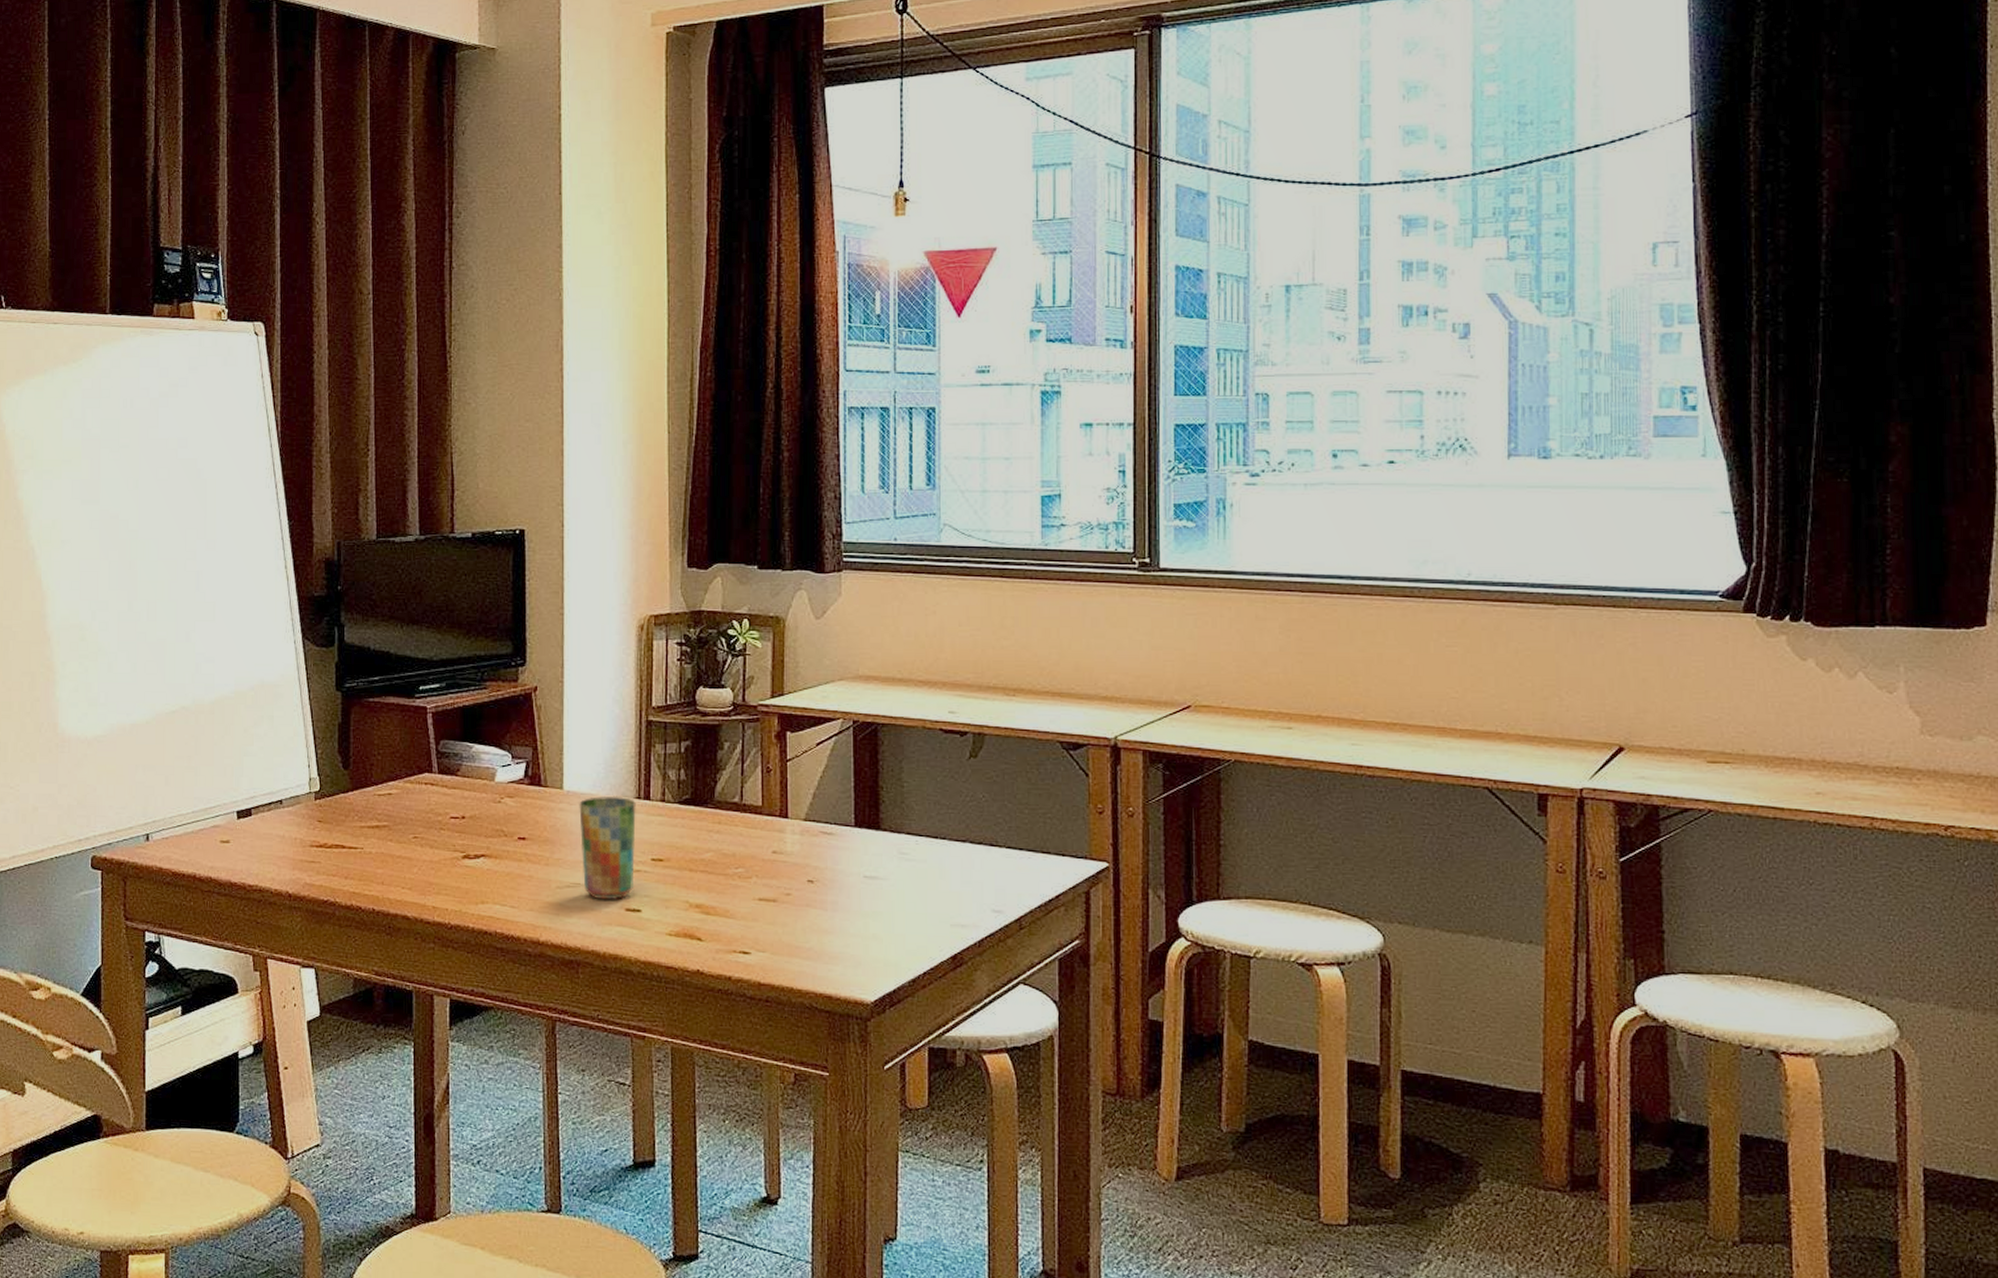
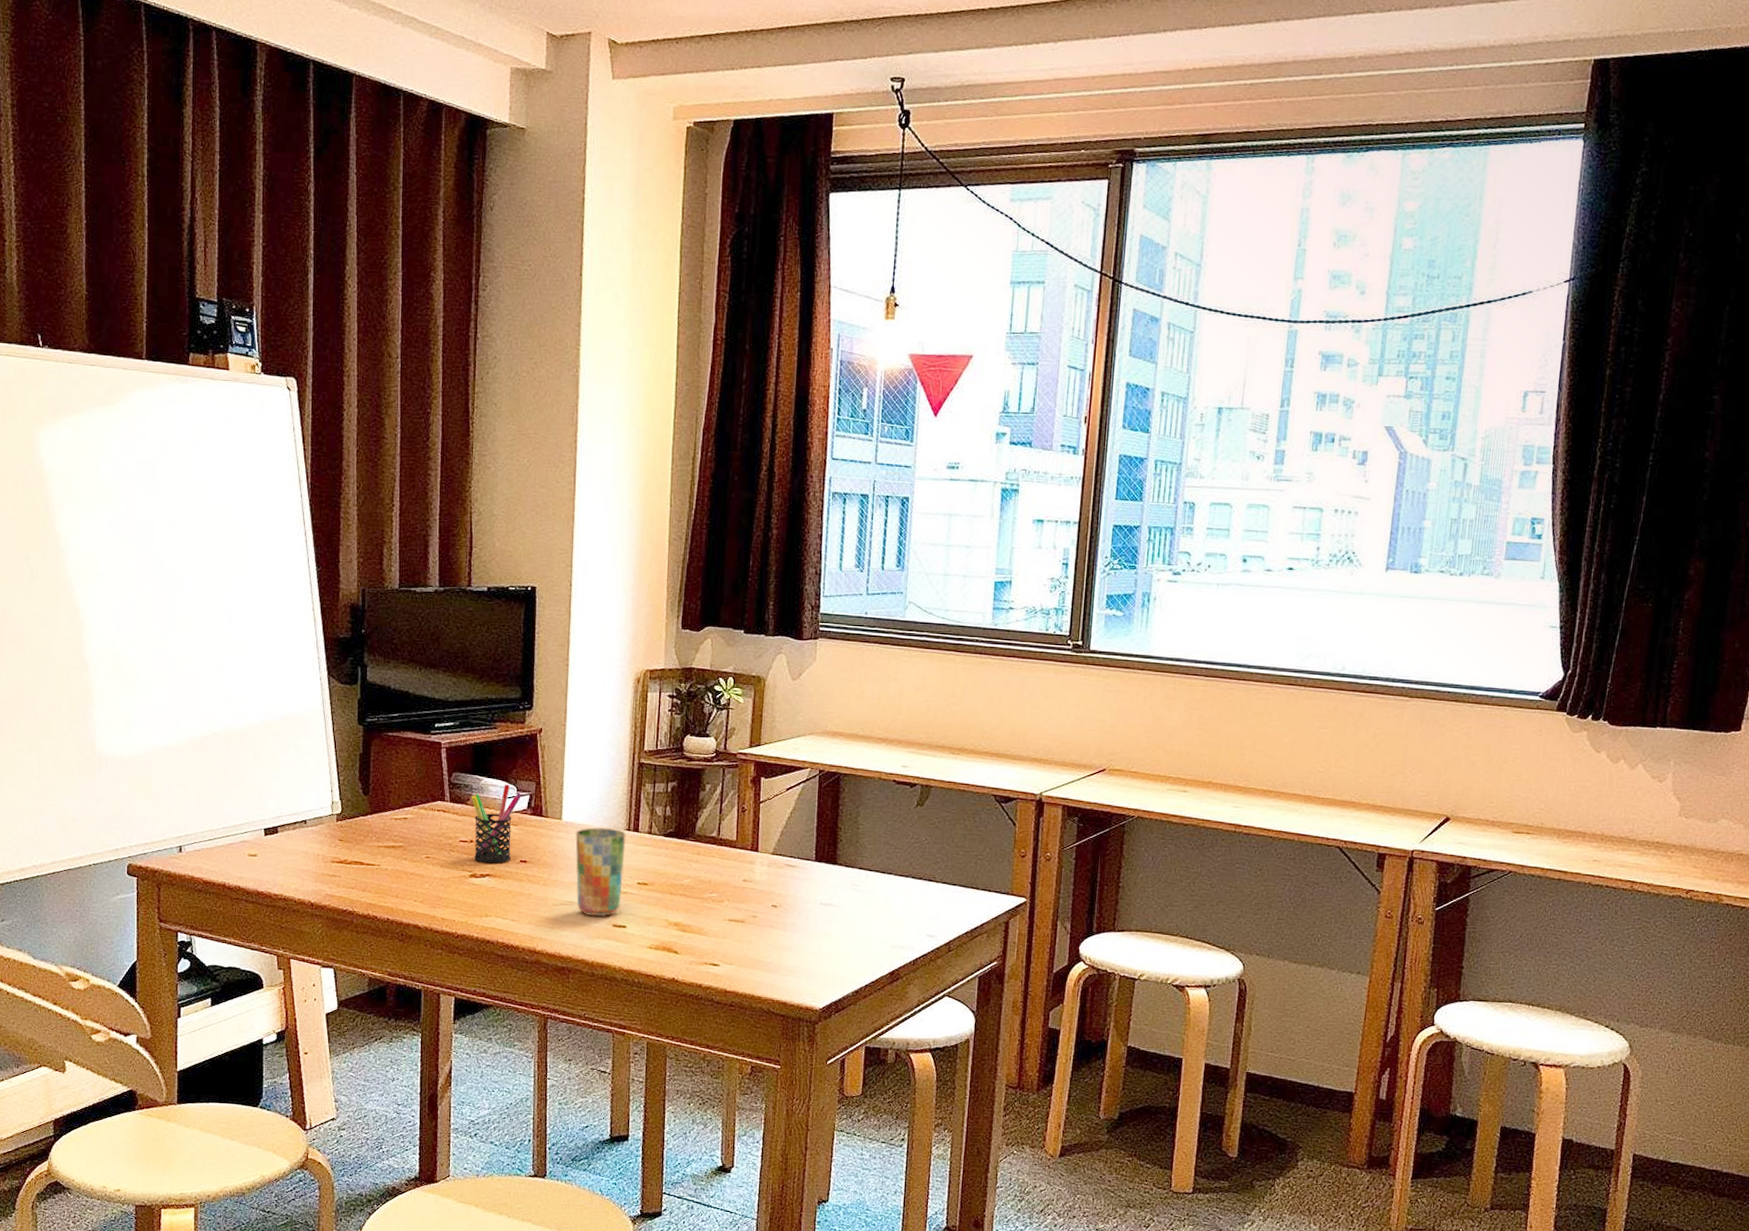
pen holder: none [462,751,518,842] -> present [472,784,522,864]

